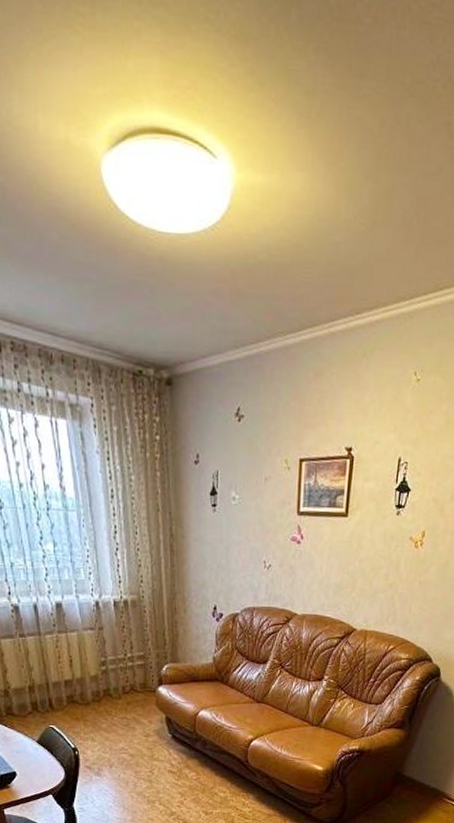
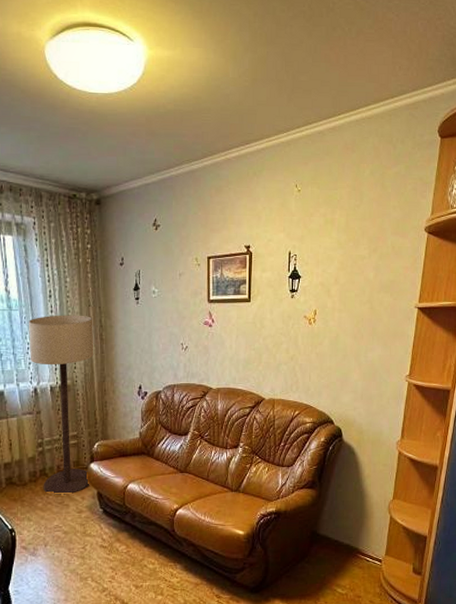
floor lamp: none [88,519,163,718] -> present [29,315,94,495]

